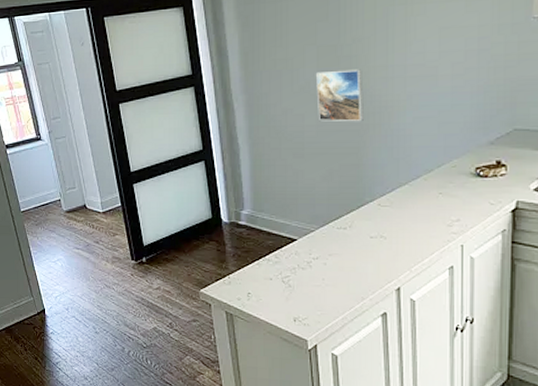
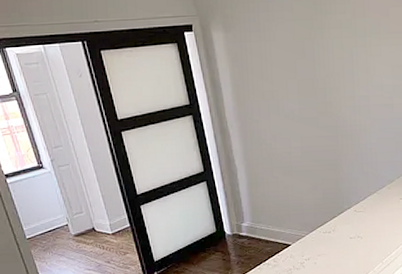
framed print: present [315,69,364,122] -> none [297,99,339,144]

